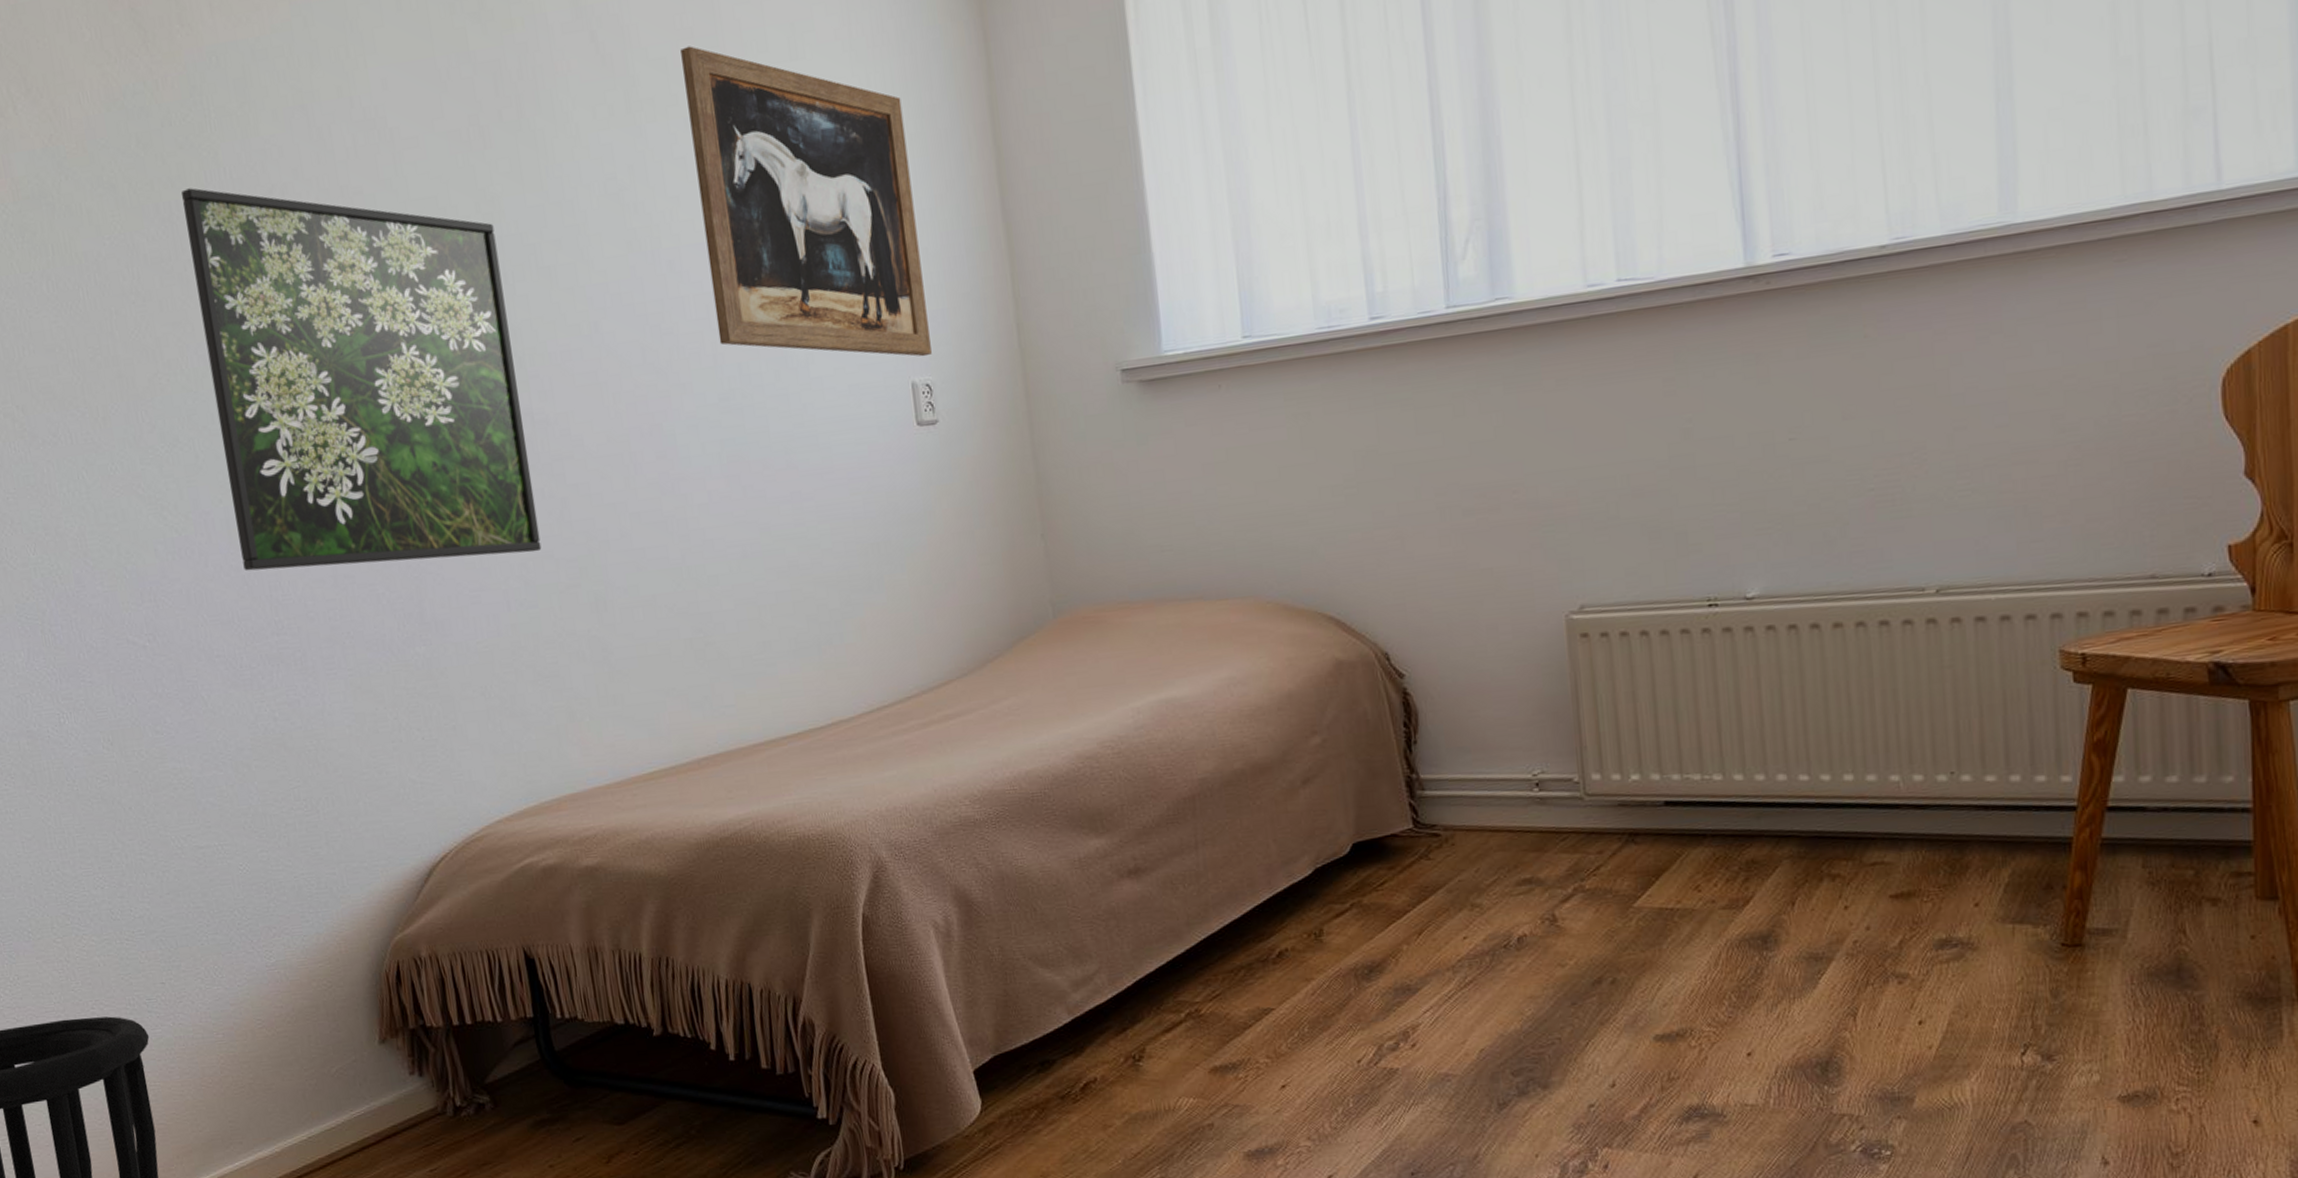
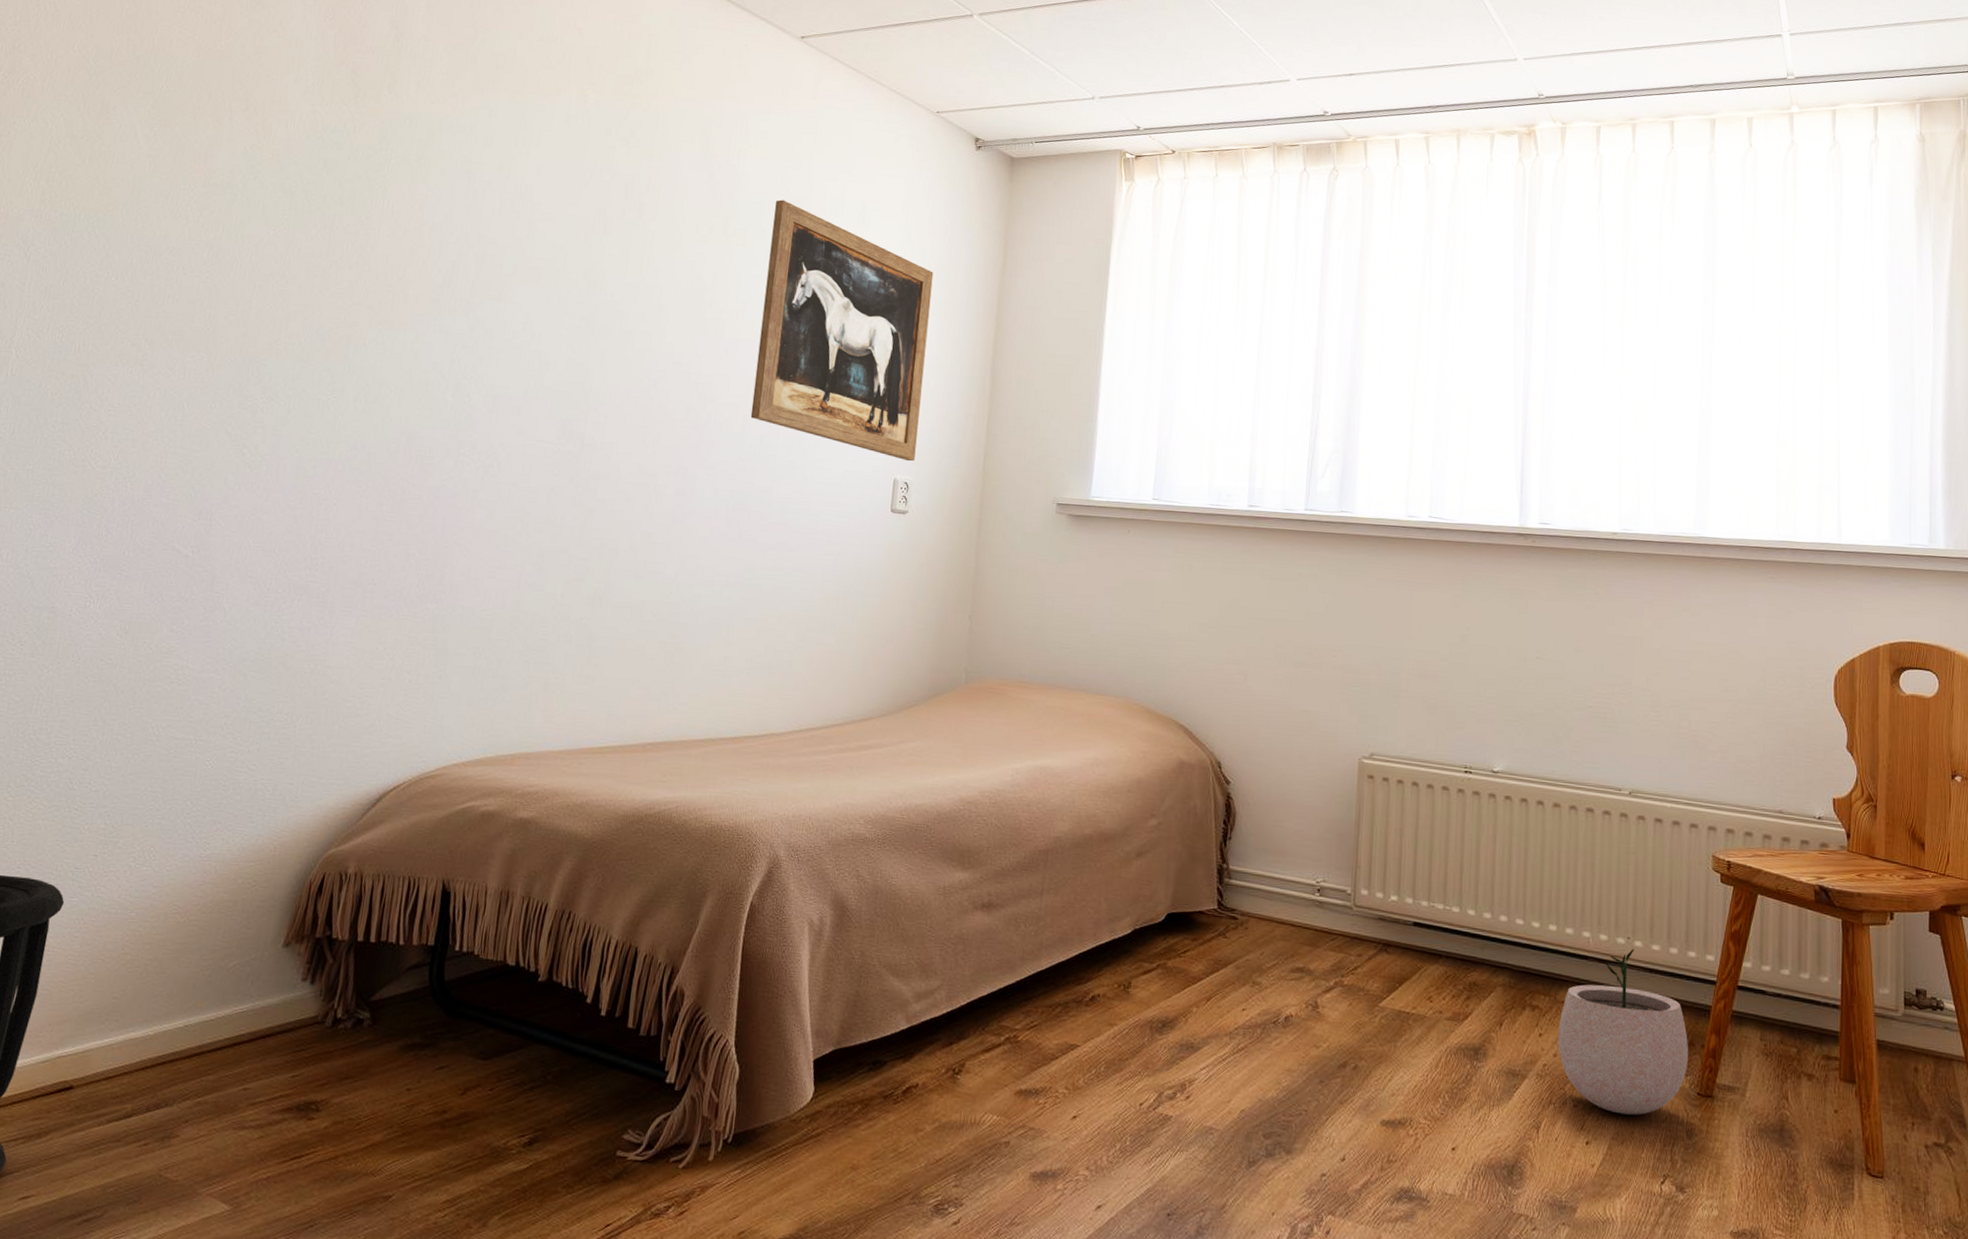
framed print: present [181,188,542,572] -> none [298,208,594,547]
plant pot: none [1868,785,2047,984] -> present [1558,949,1689,1115]

